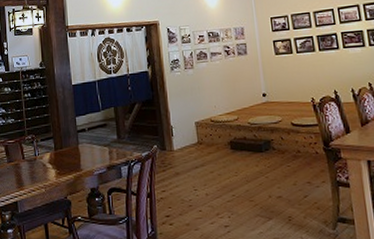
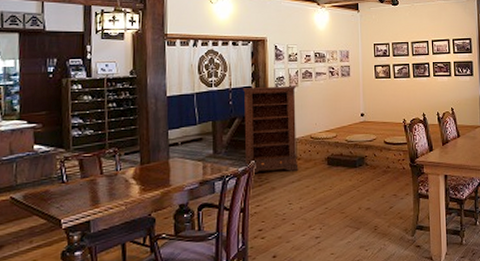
bookshelf: none [139,67,201,161] -> present [242,85,299,176]

